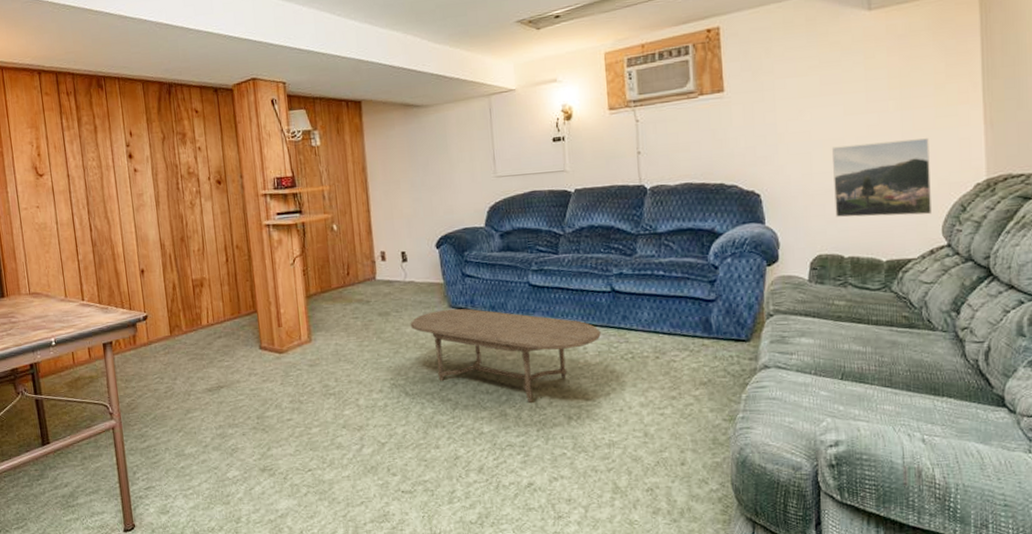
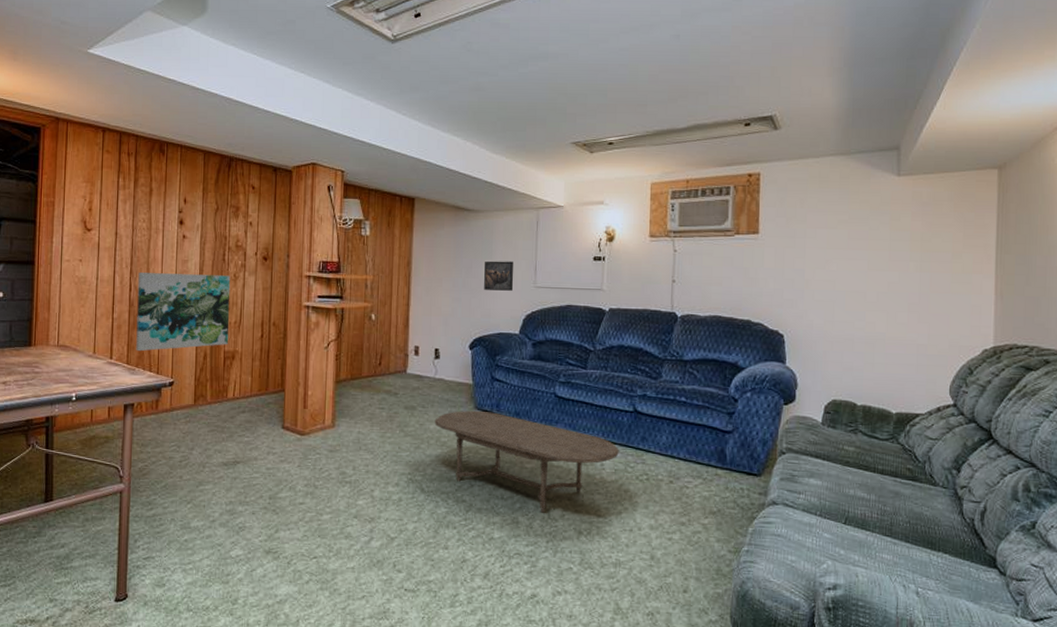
wall art: none [96,204,196,290] -> present [136,272,231,352]
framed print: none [441,153,474,186] -> present [484,261,514,291]
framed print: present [831,138,931,218] -> none [852,298,943,374]

